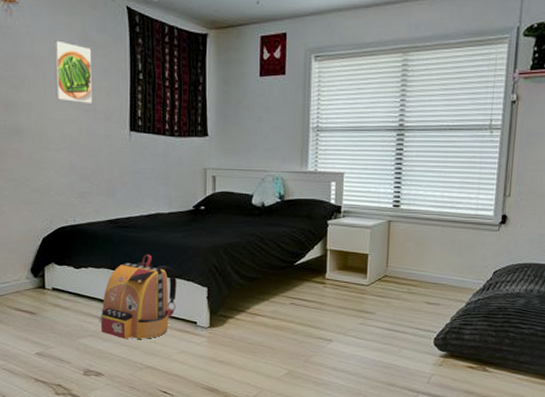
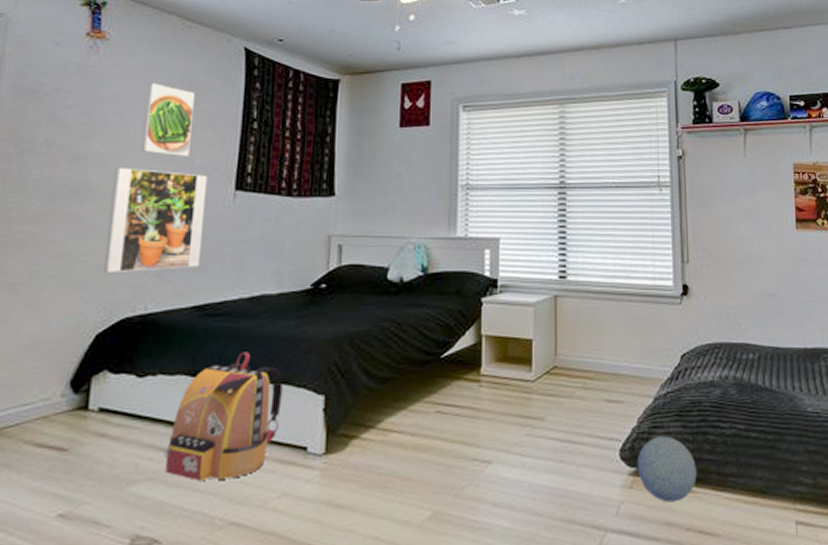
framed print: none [38,113,109,194] -> present [104,168,208,272]
ball: none [447,331,496,378] -> present [637,436,697,503]

